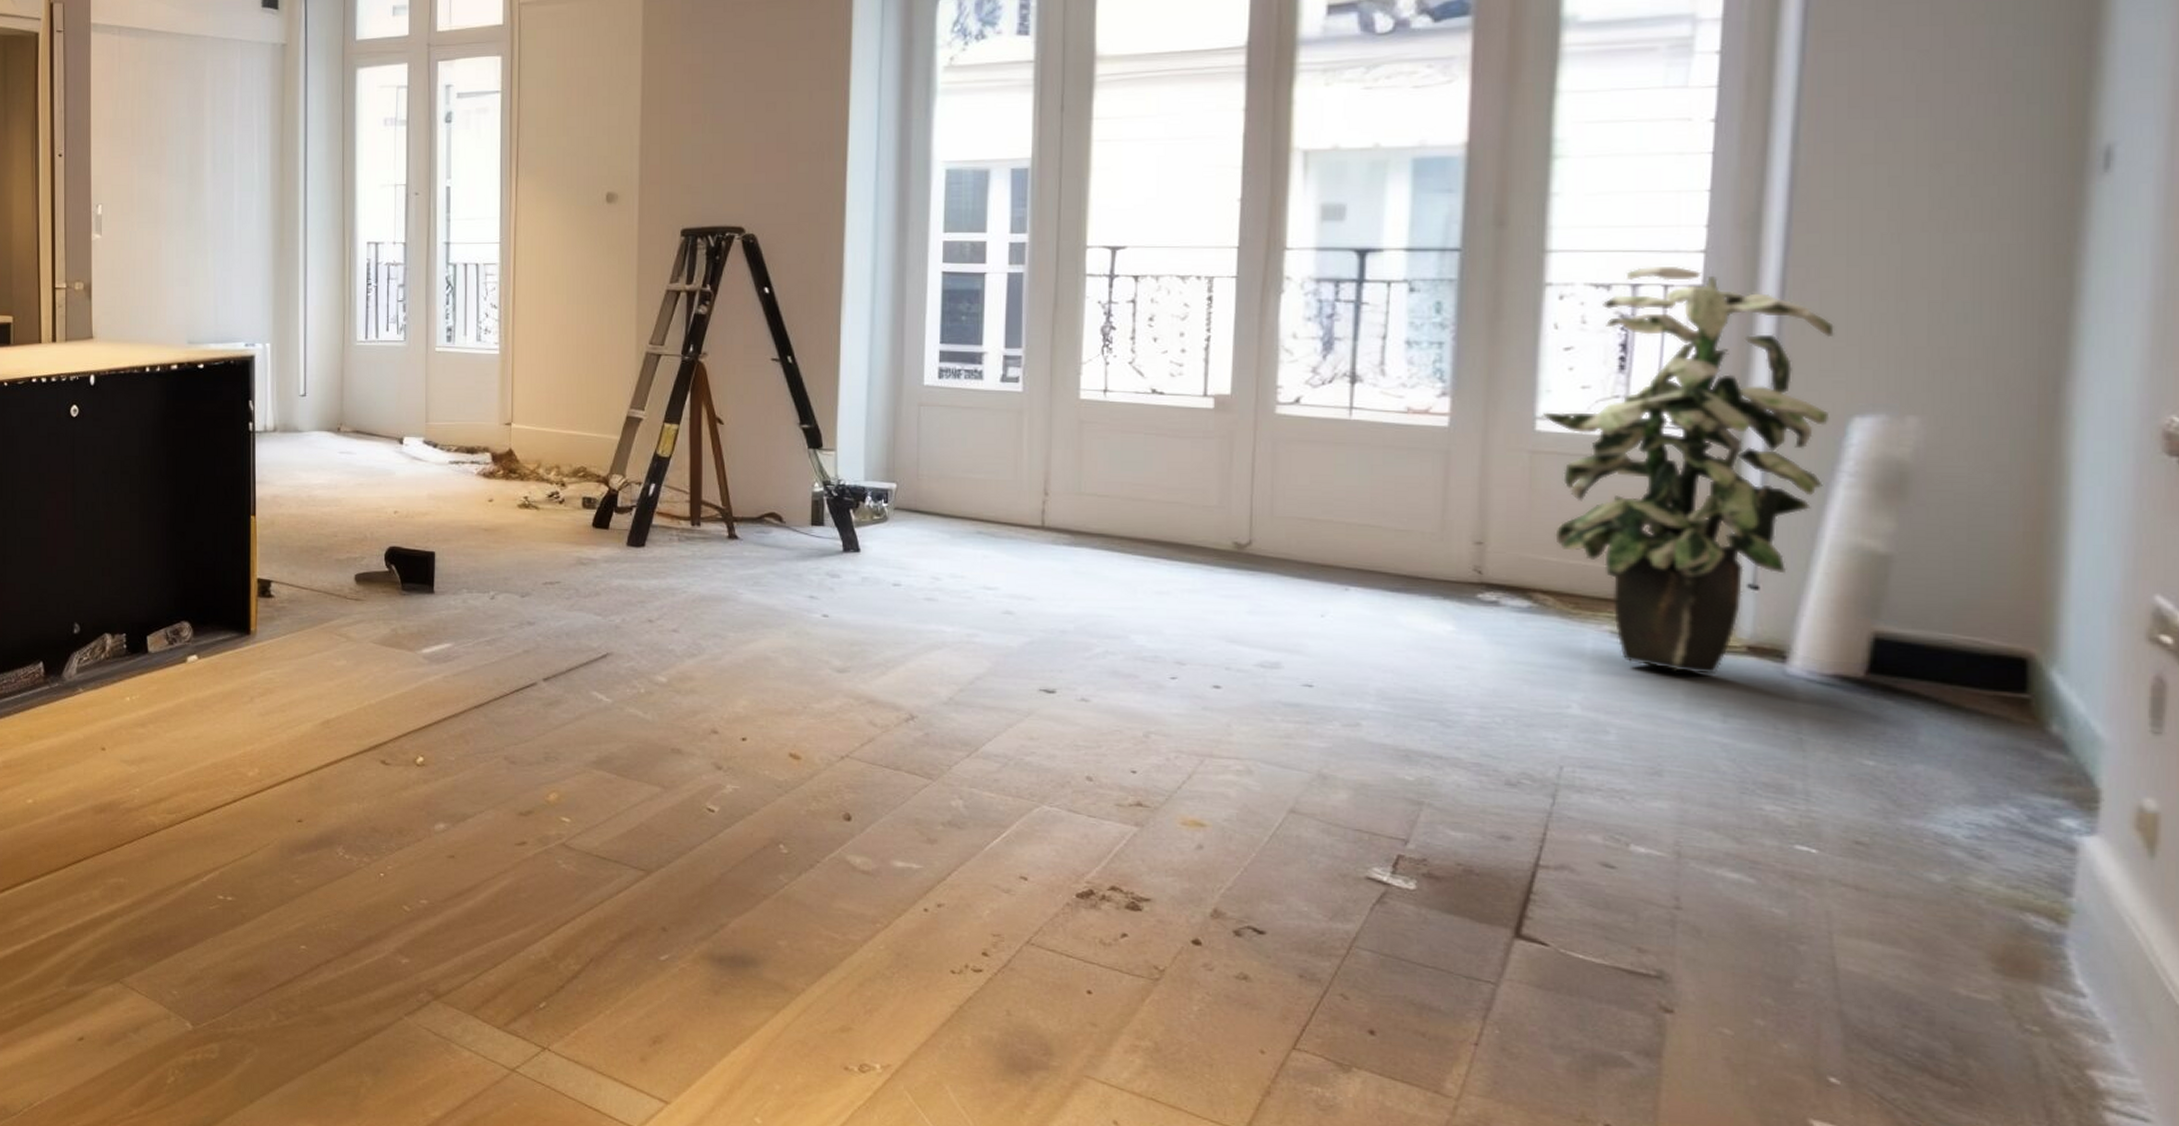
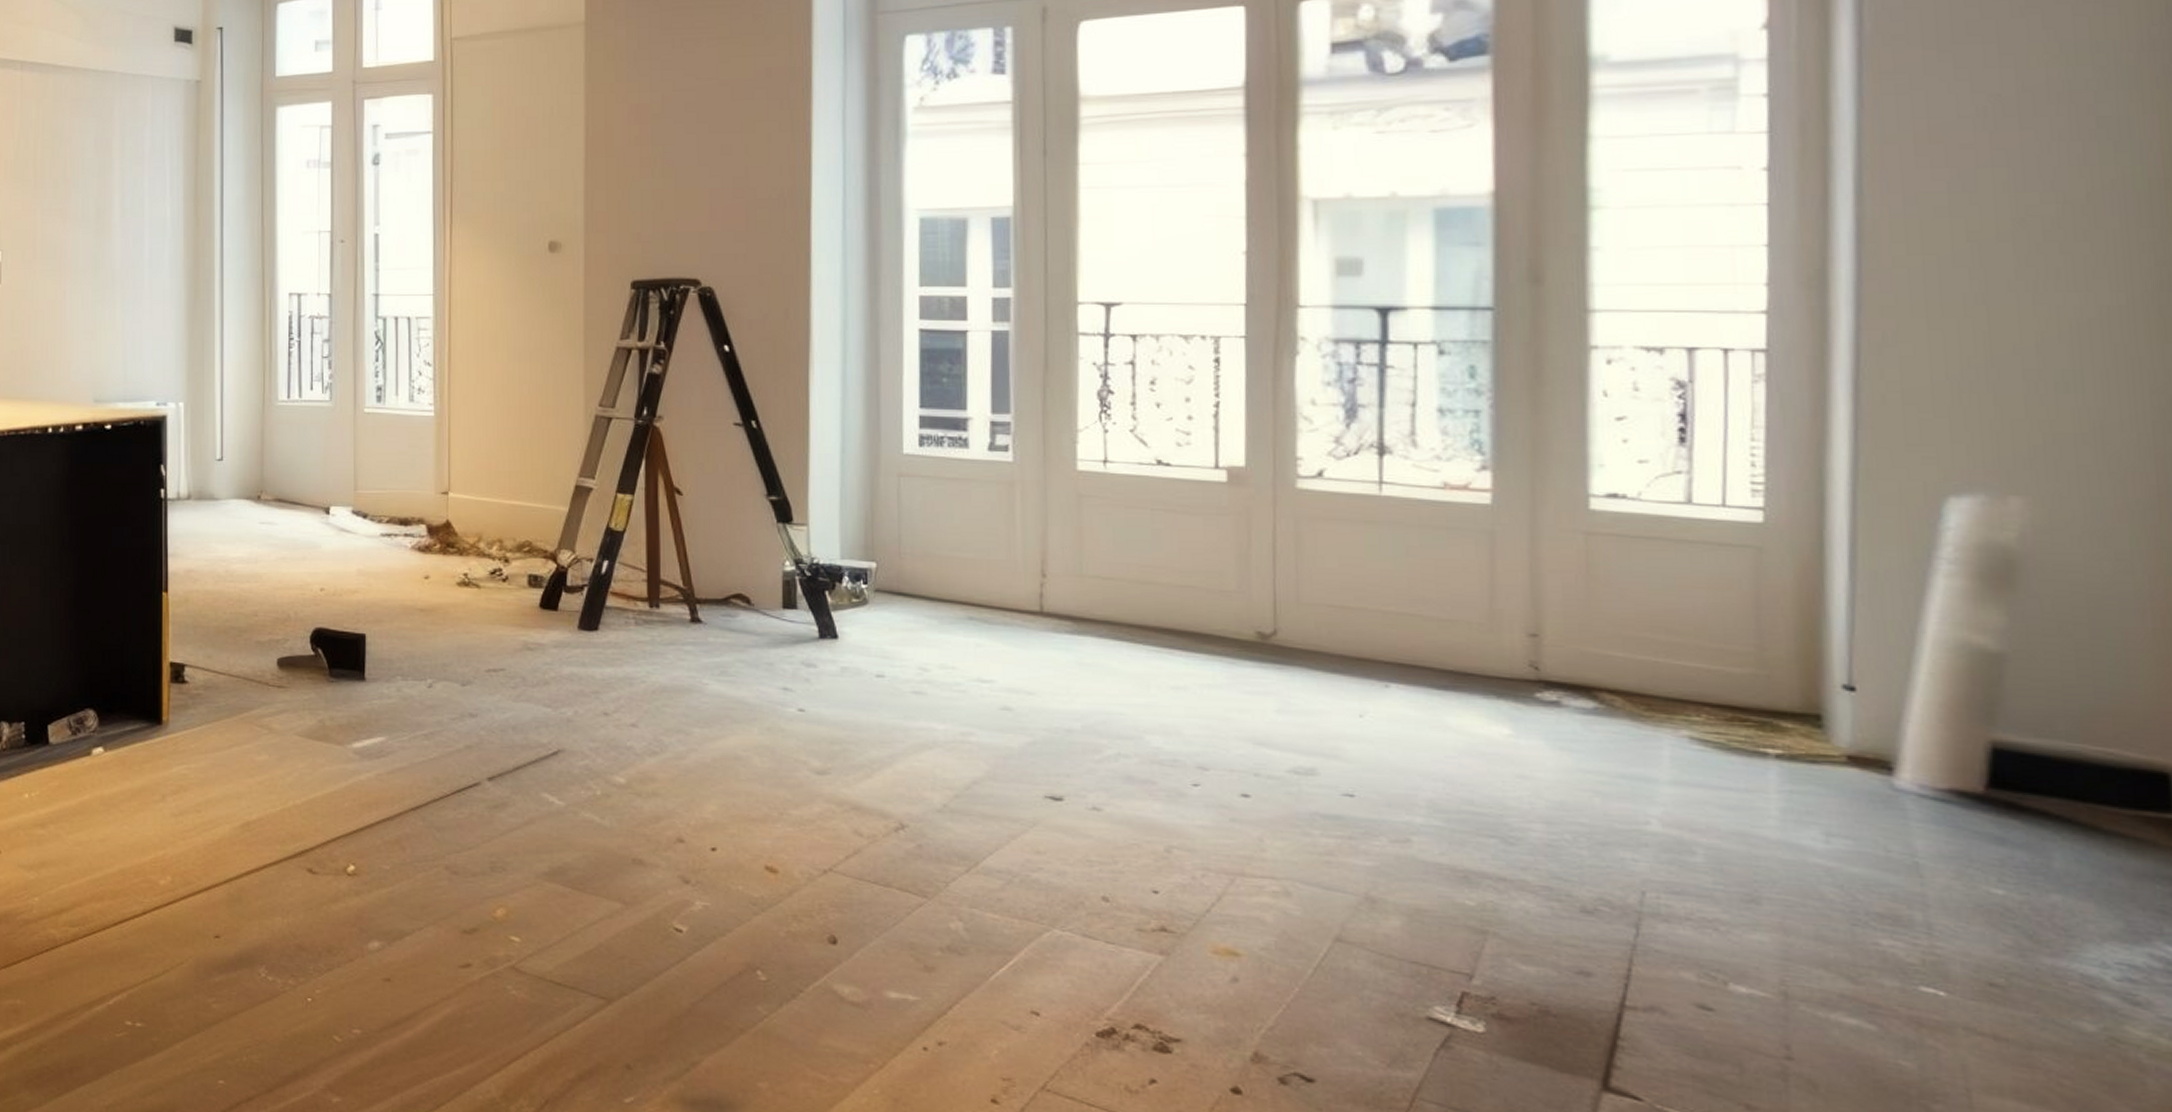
indoor plant: present [1540,267,1834,674] -> none [1593,329,1922,787]

